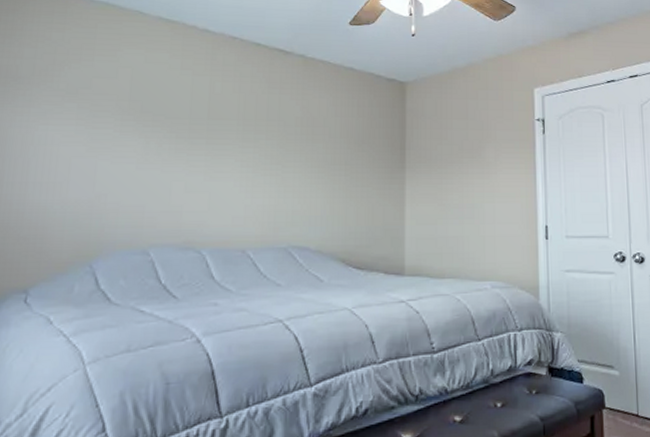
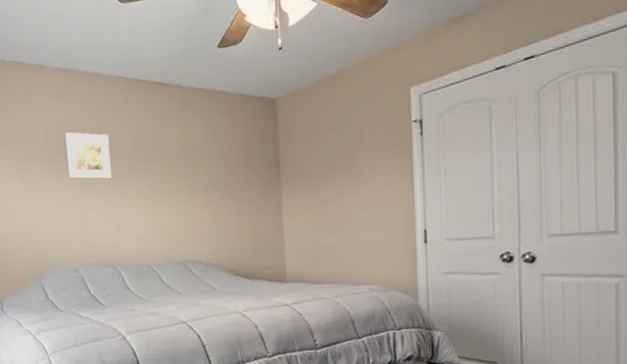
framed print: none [154,89,213,147] -> present [64,132,112,180]

